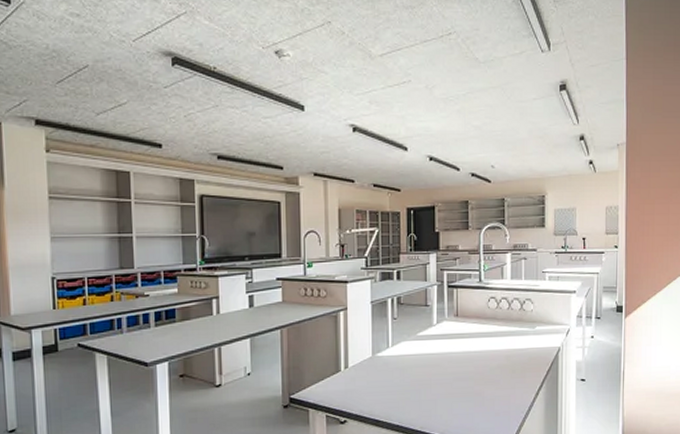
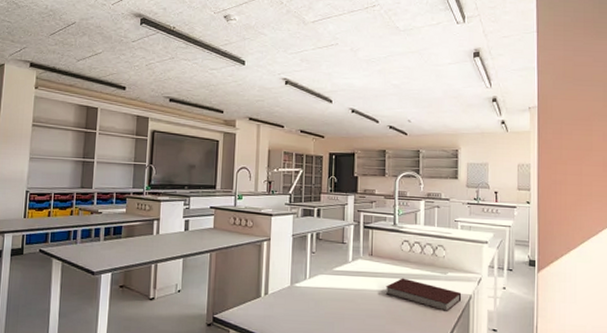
notebook: none [473,336,551,367] -> present [385,278,462,312]

